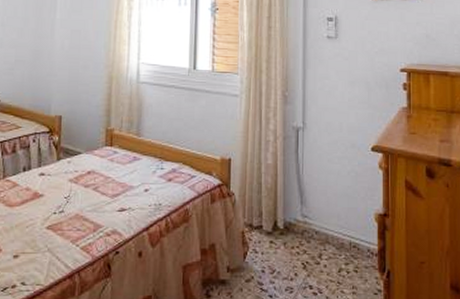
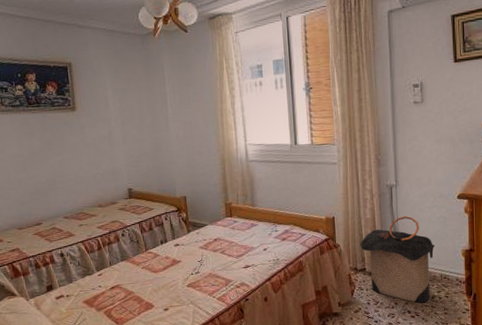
laundry hamper: none [258,165,345,277] -> present [360,216,436,303]

